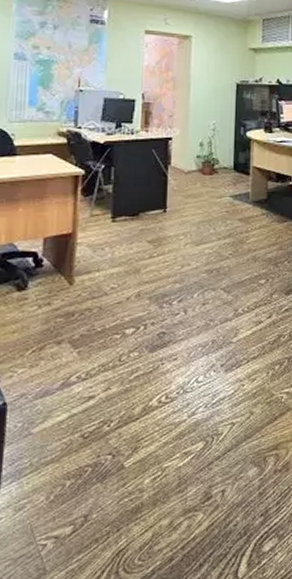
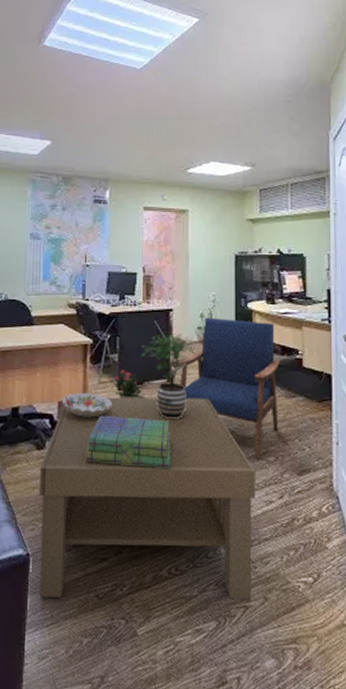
coffee table: none [17,227,247,446] -> present [39,397,256,600]
decorative bowl: none [47,226,105,253] -> present [61,392,113,418]
stack of books: none [73,249,166,300] -> present [86,415,171,468]
potted flower: none [102,201,140,231] -> present [109,370,145,399]
potted plant: none [138,161,196,250] -> present [142,332,197,420]
armchair: none [170,145,274,282] -> present [173,317,279,458]

